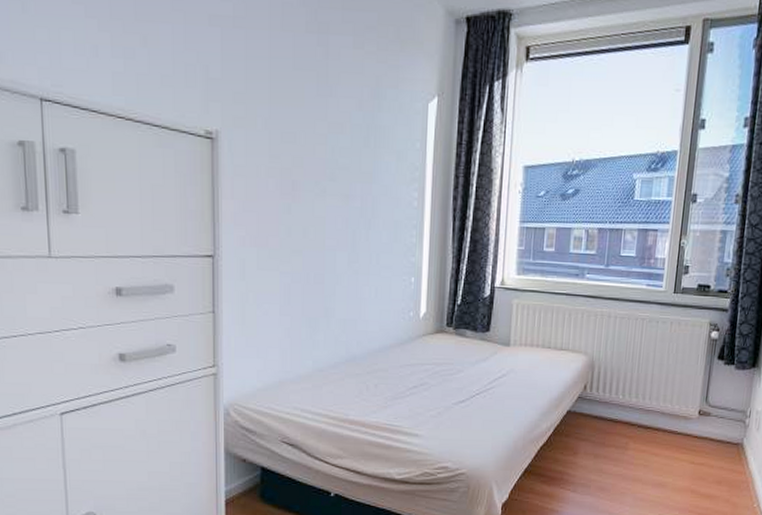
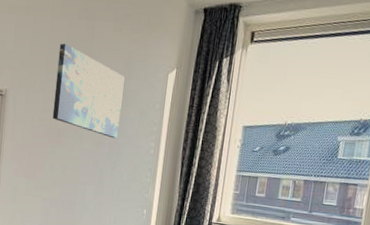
wall art: none [283,65,373,190] -> present [52,43,125,139]

